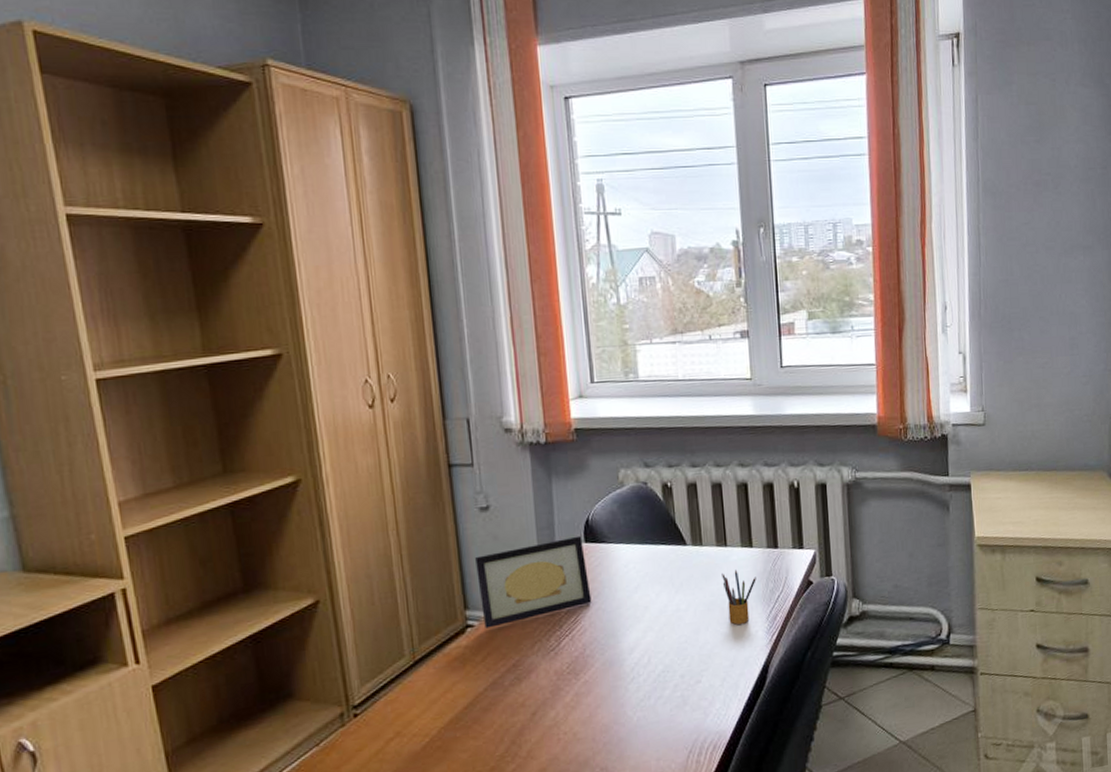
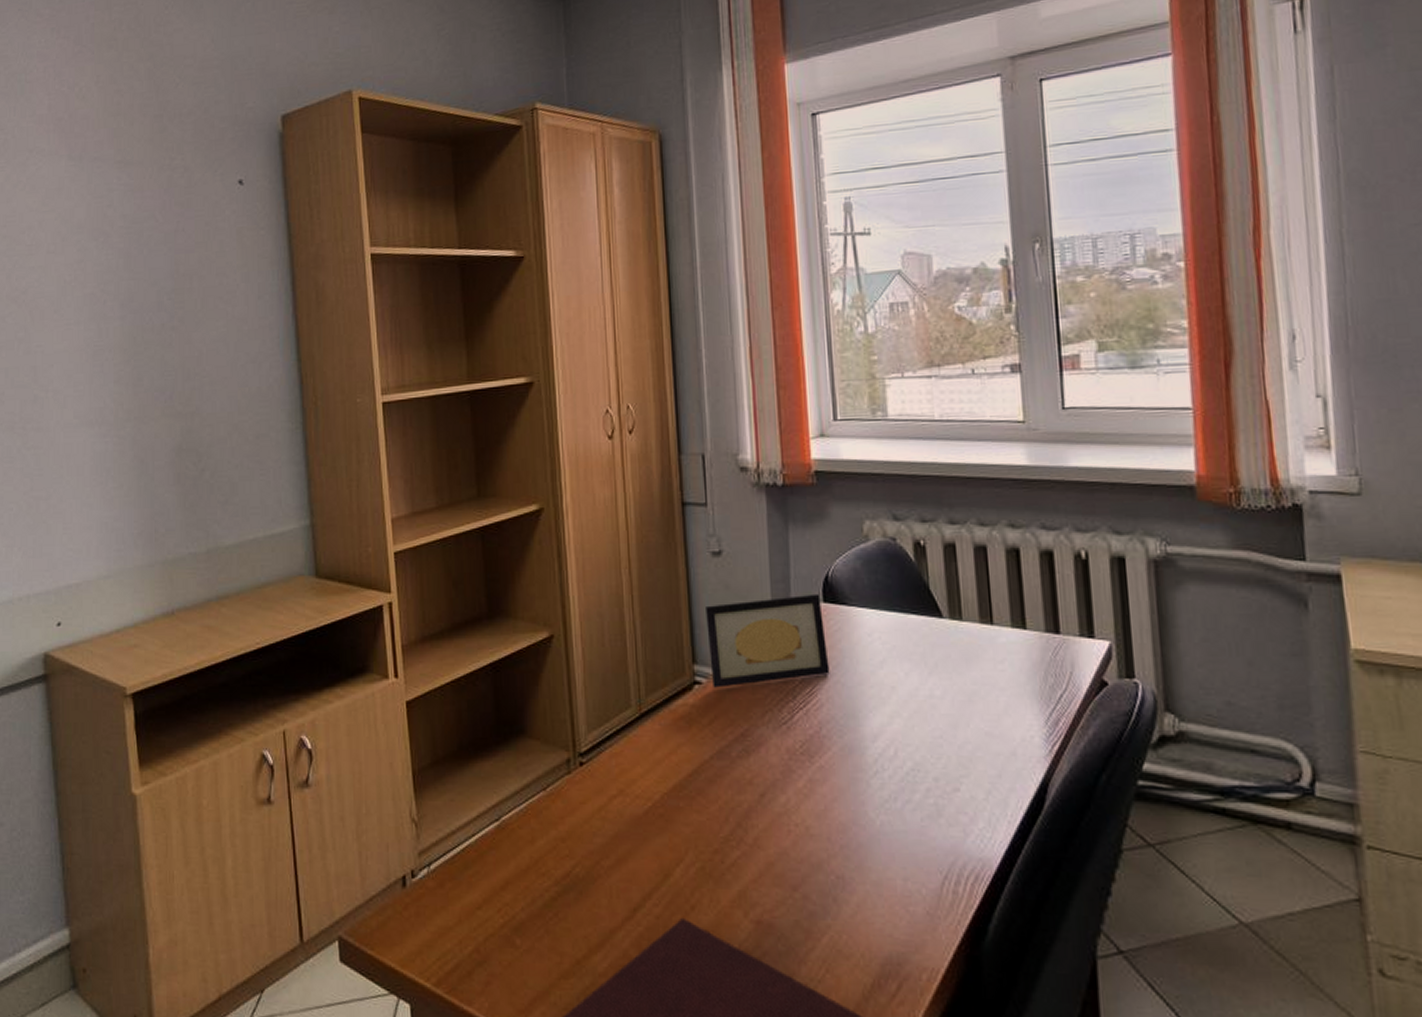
pencil box: present [721,569,756,625] -> none [986,654,1031,724]

